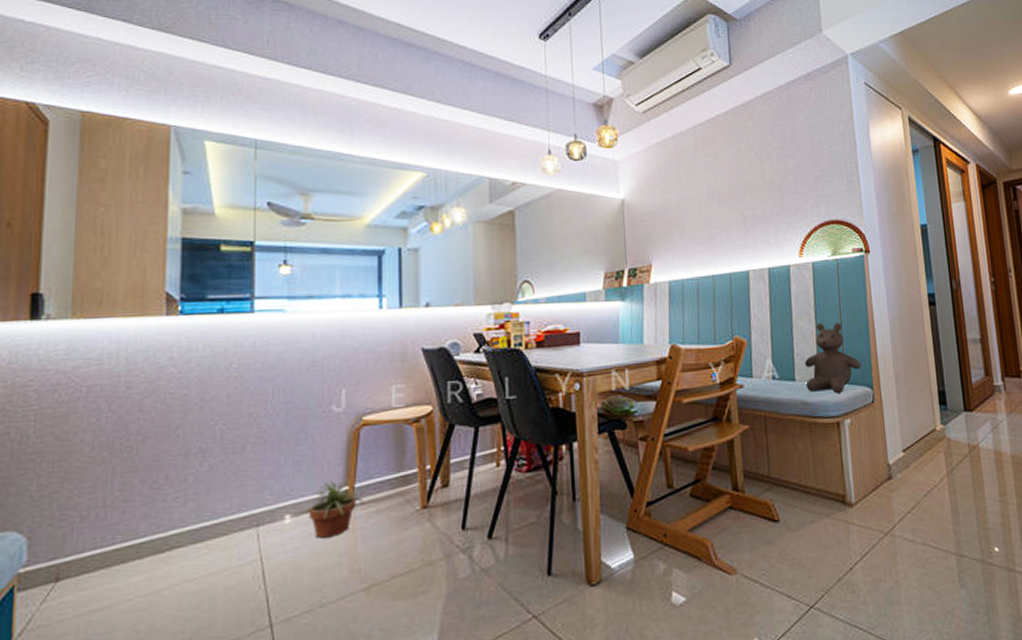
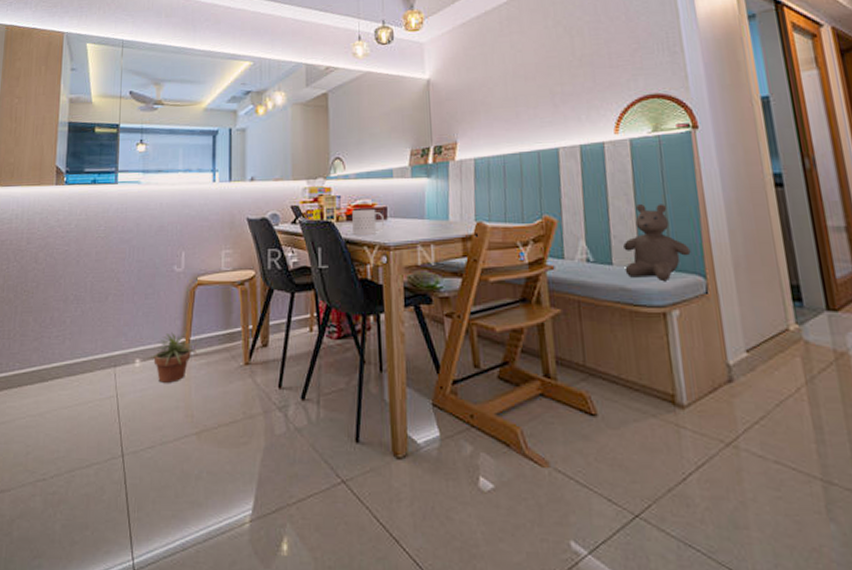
mug: none [542,335,577,363] -> present [352,210,384,236]

